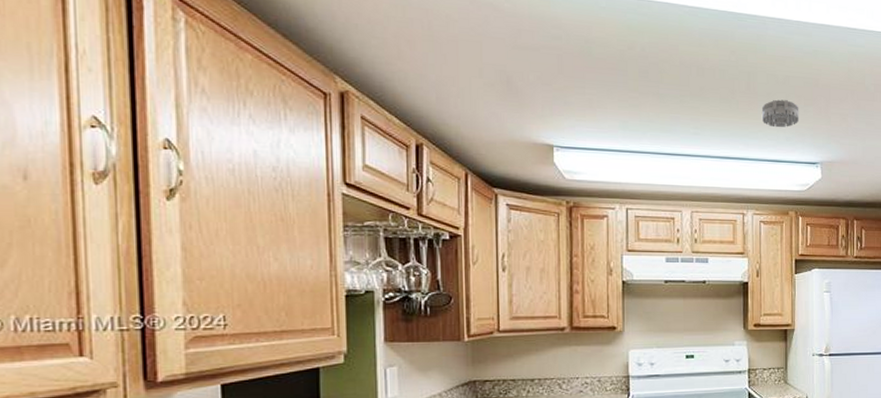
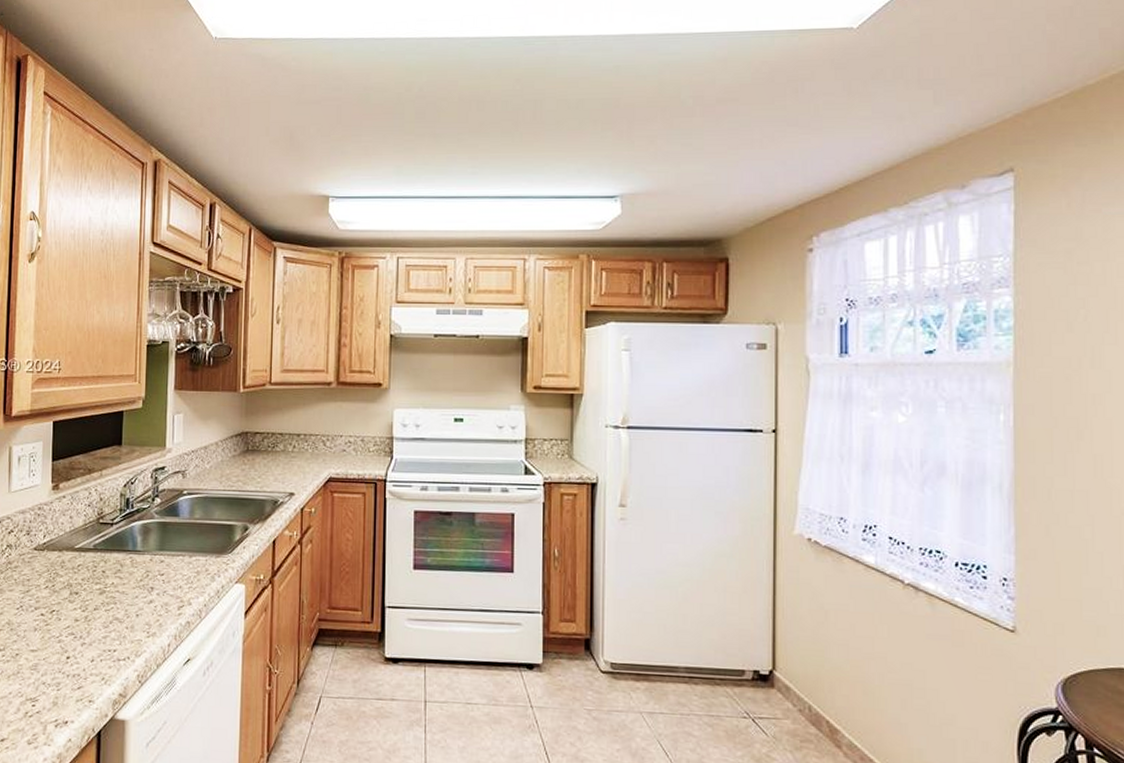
smoke detector: present [761,99,799,128] -> none [549,127,595,159]

